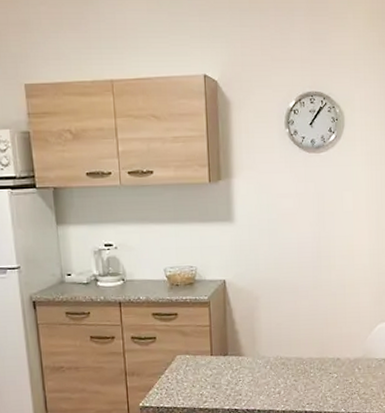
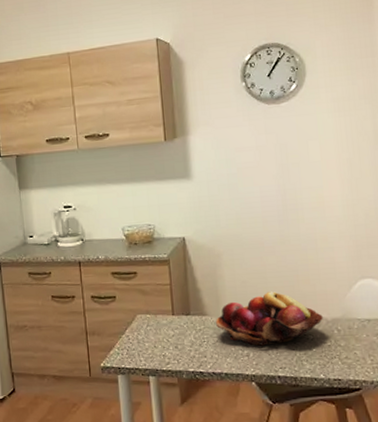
fruit basket: none [252,333,348,384] -> present [216,291,324,346]

